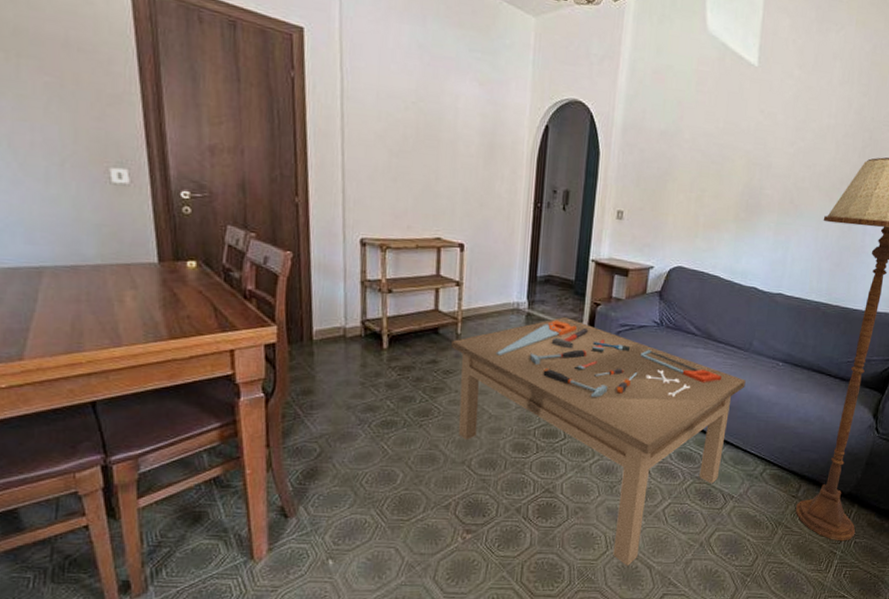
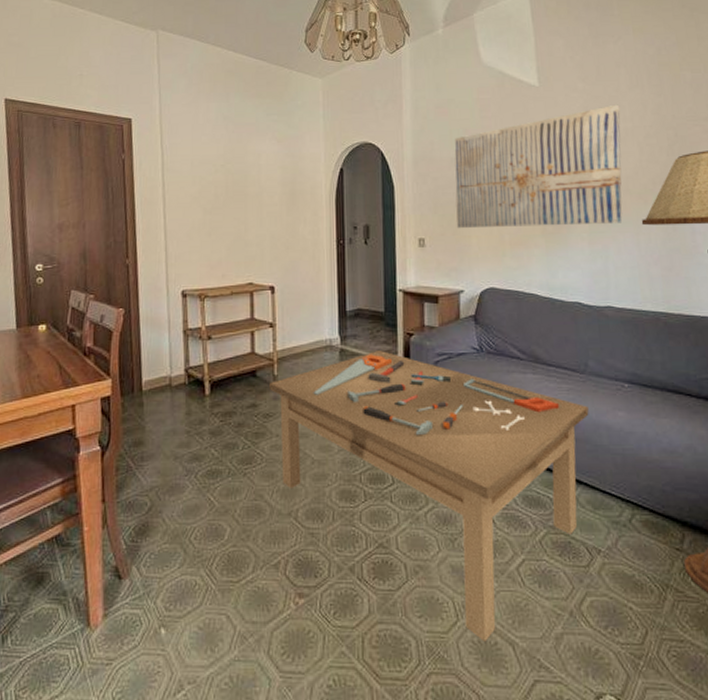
wall art: none [655,98,828,218] -> present [454,104,623,229]

